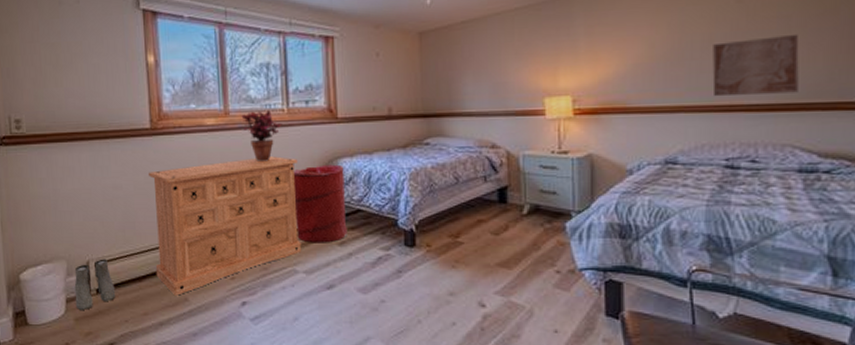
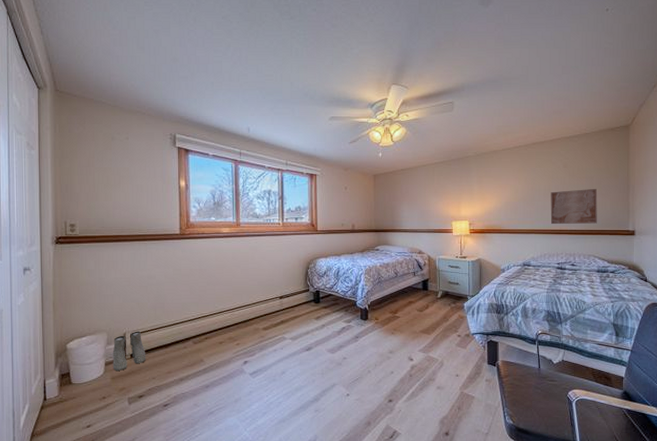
dresser: present [149,156,302,296] -> none [177,256,289,358]
potted plant: present [241,110,282,161] -> none [249,224,278,259]
laundry hamper: present [293,164,347,243] -> none [285,263,322,318]

